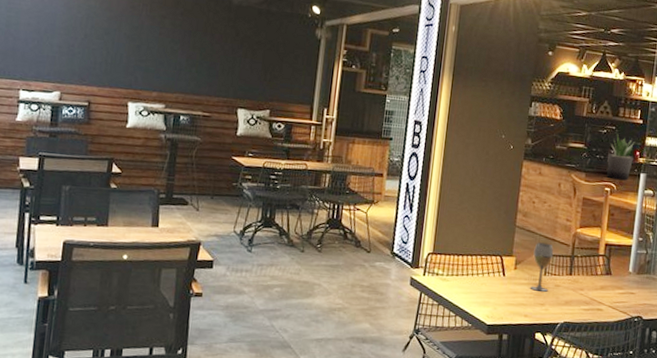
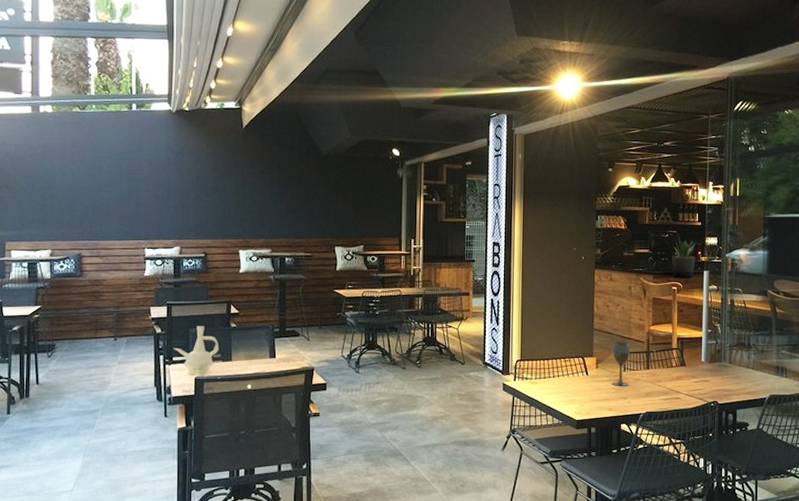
coffeepot: none [42,183,95,240] -> present [174,326,220,375]

